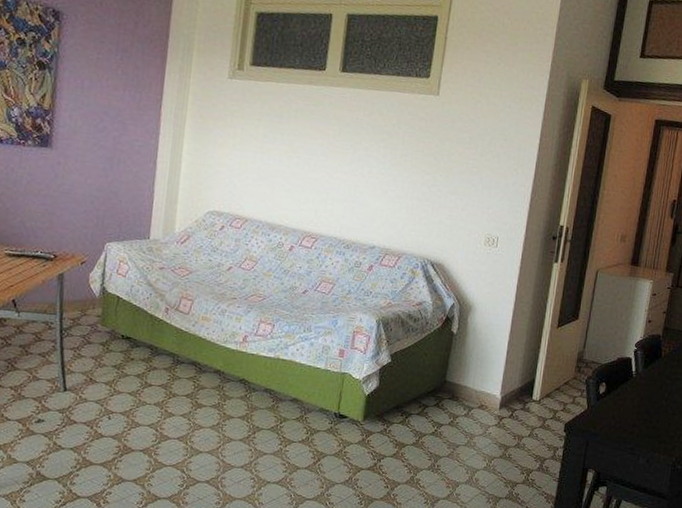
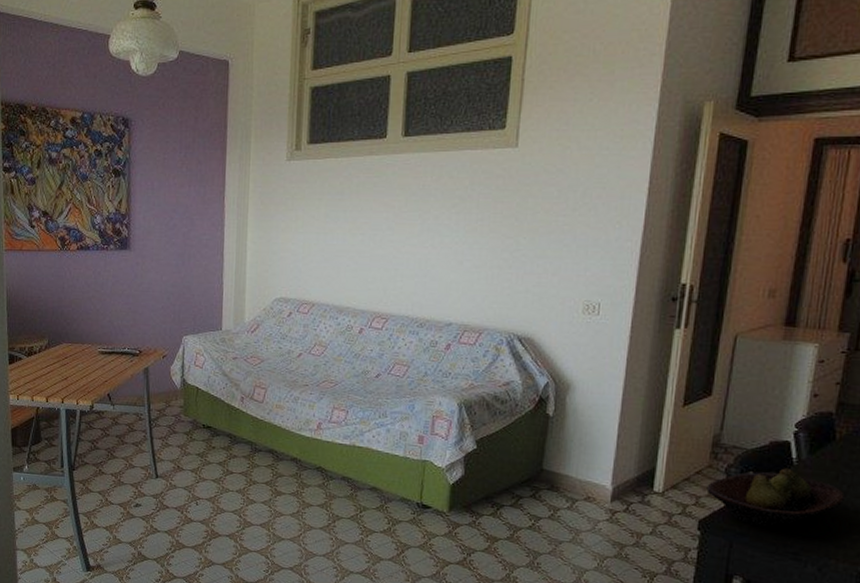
fruit bowl: none [571,379,666,427] -> present [706,468,845,526]

